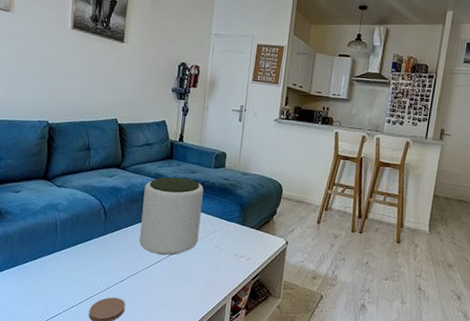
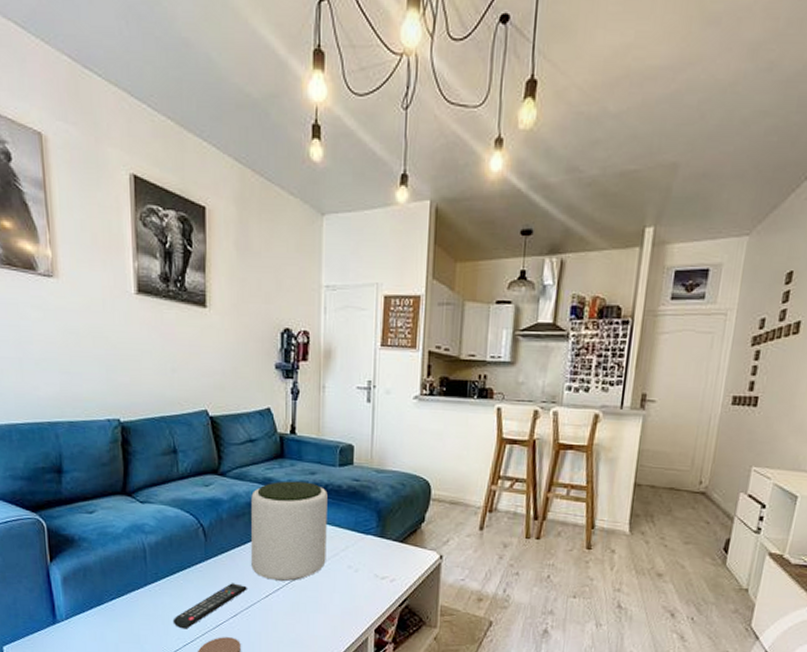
remote control: none [72,254,135,290] -> present [172,583,247,629]

